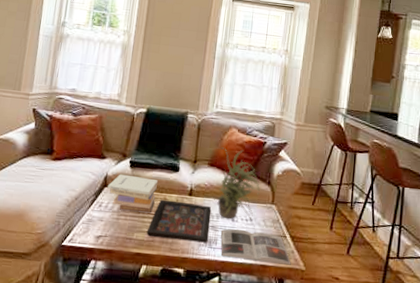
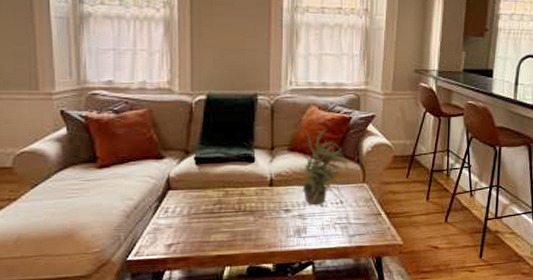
books: present [107,174,159,213] -> none [171,173,232,213]
decorative tray: present [146,199,212,243] -> none [225,194,297,235]
magazine: present [220,229,291,265] -> none [309,213,388,245]

